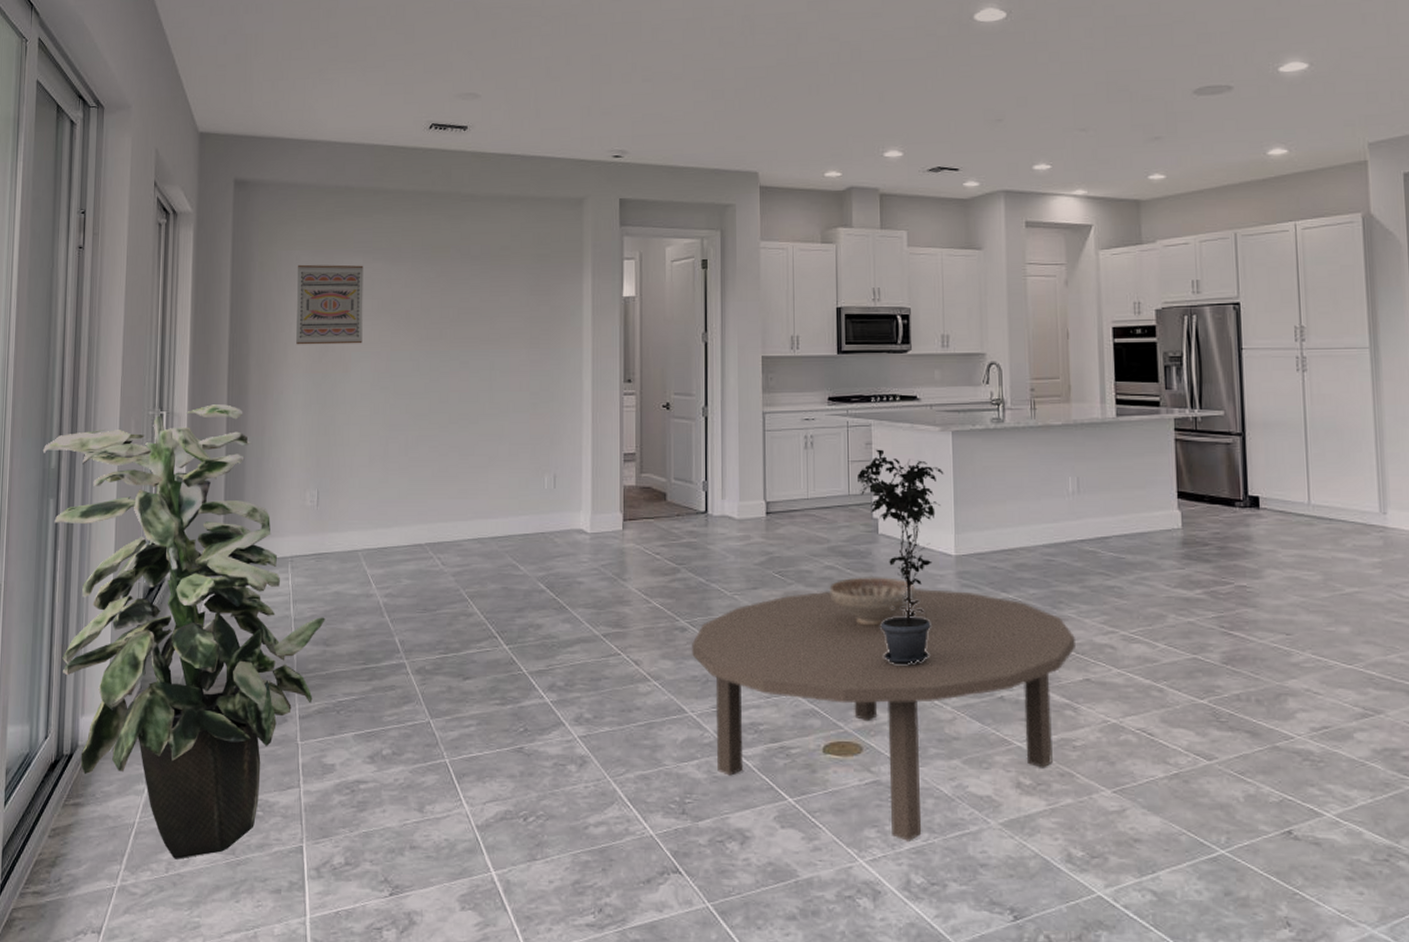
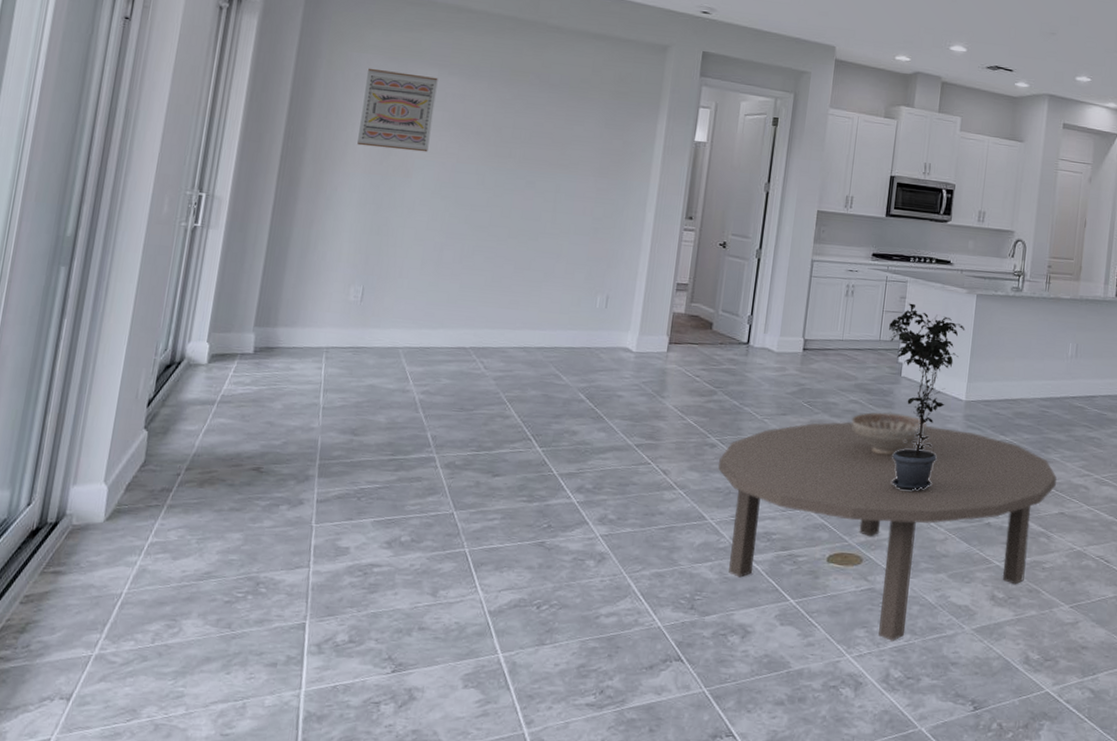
indoor plant: present [42,404,325,859] -> none [56,192,356,631]

